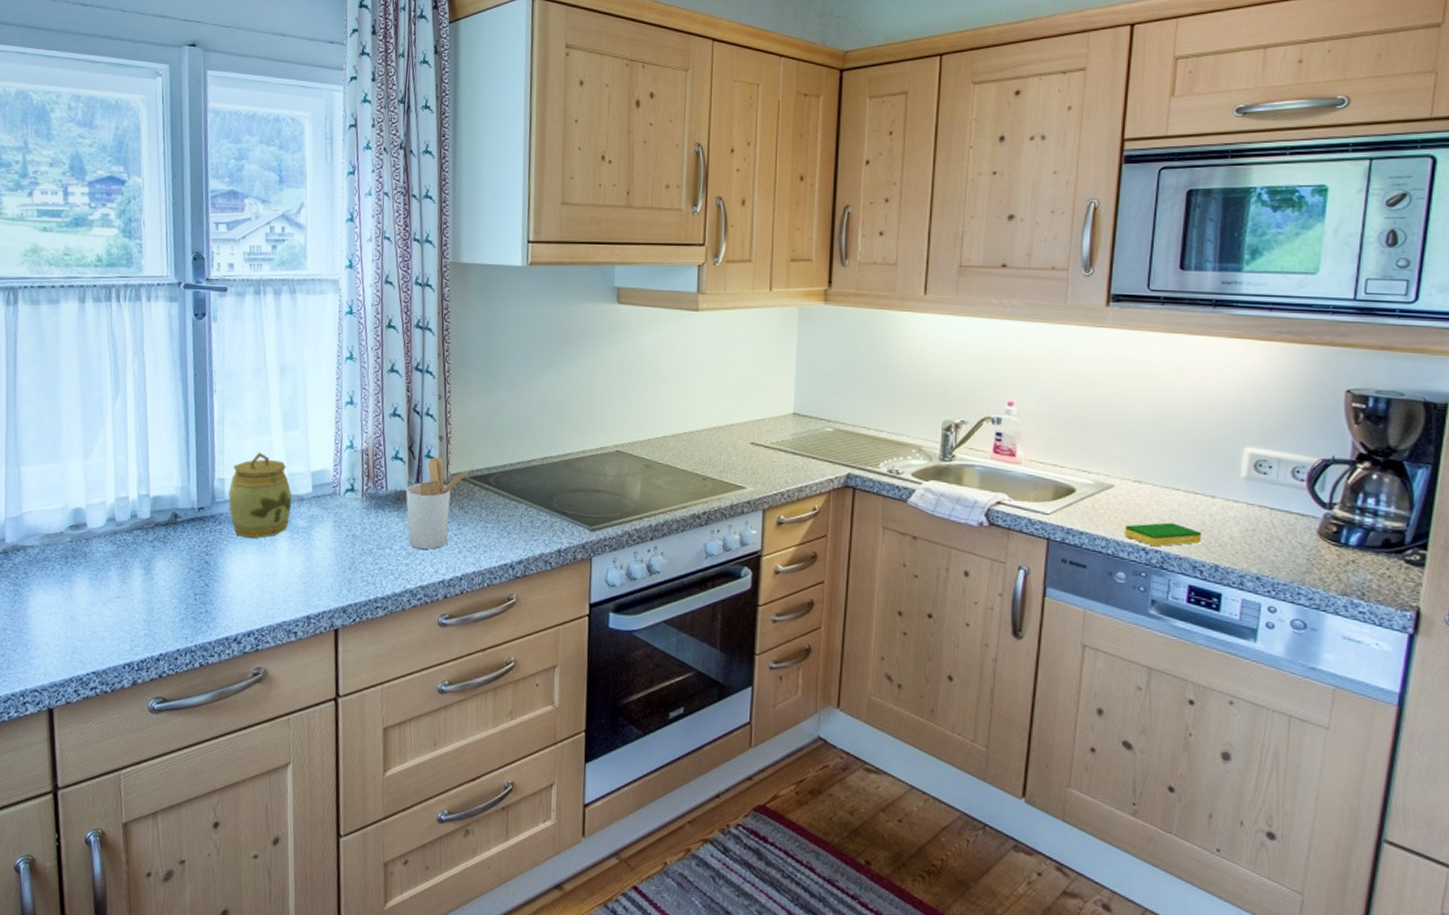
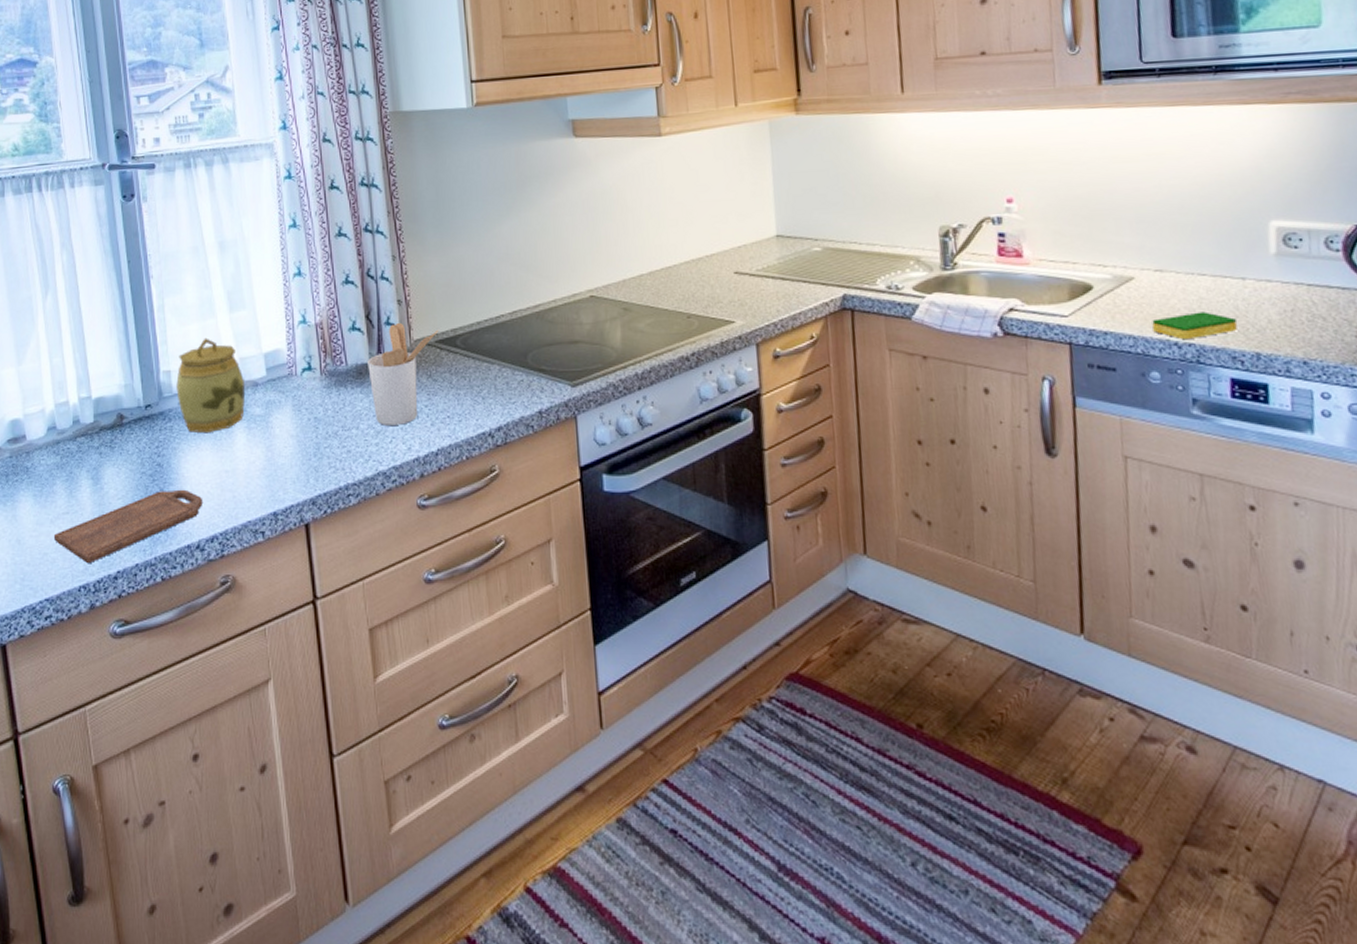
cutting board: none [104,586,244,645] -> present [53,489,203,564]

